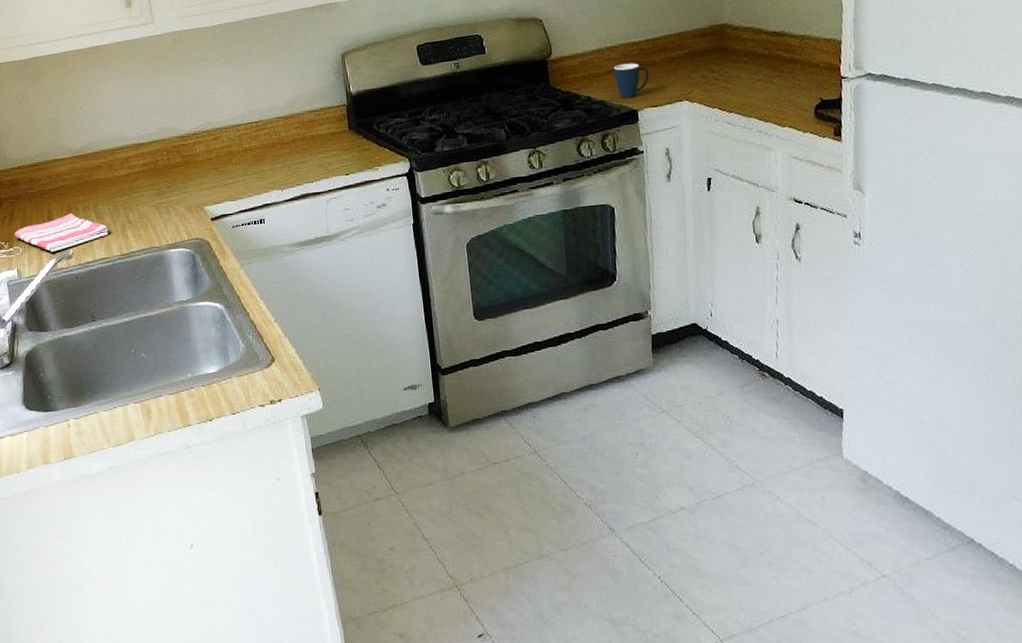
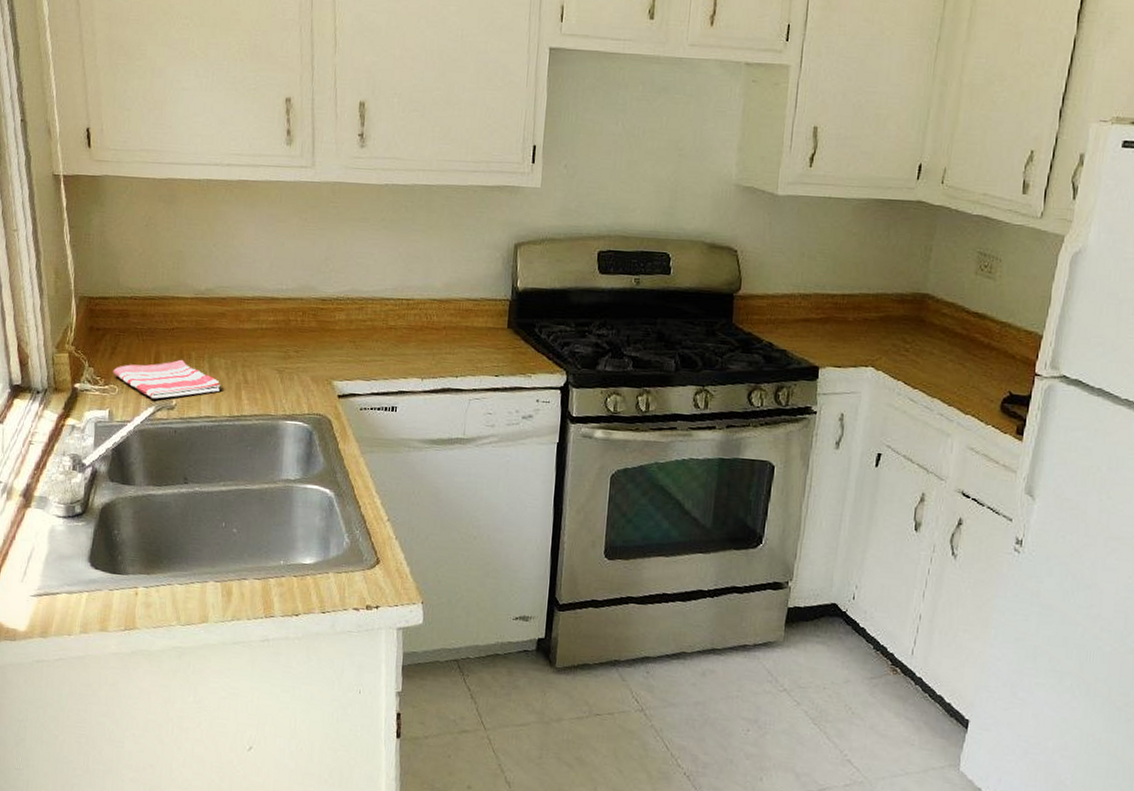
mug: present [613,62,649,98] -> none [801,314,839,352]

